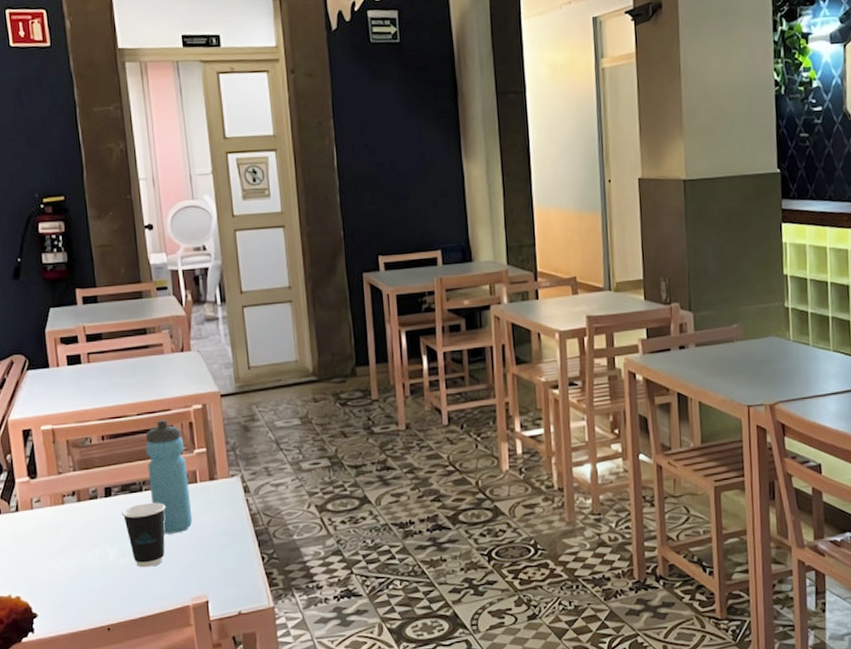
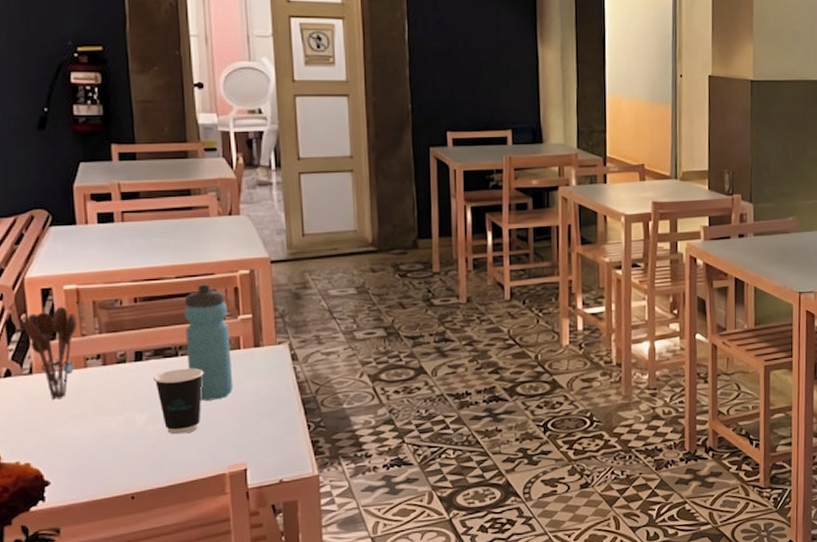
utensil holder: none [9,446,55,537] -> present [23,306,78,401]

